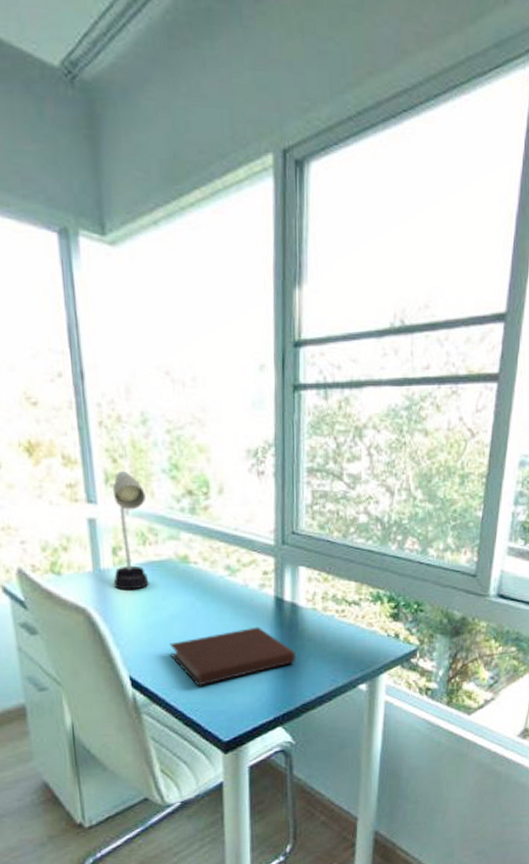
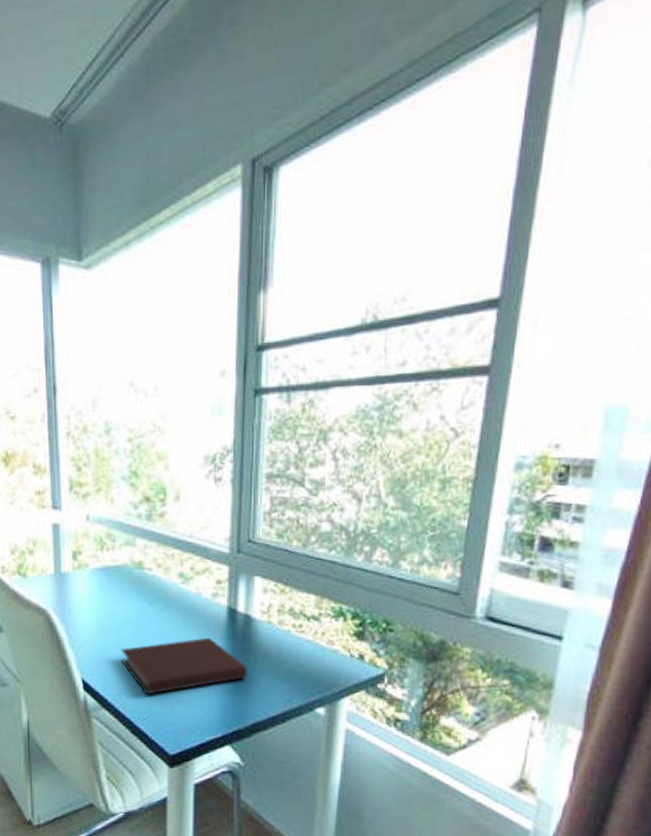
desk lamp: present [112,471,149,590] -> none [72,479,105,594]

